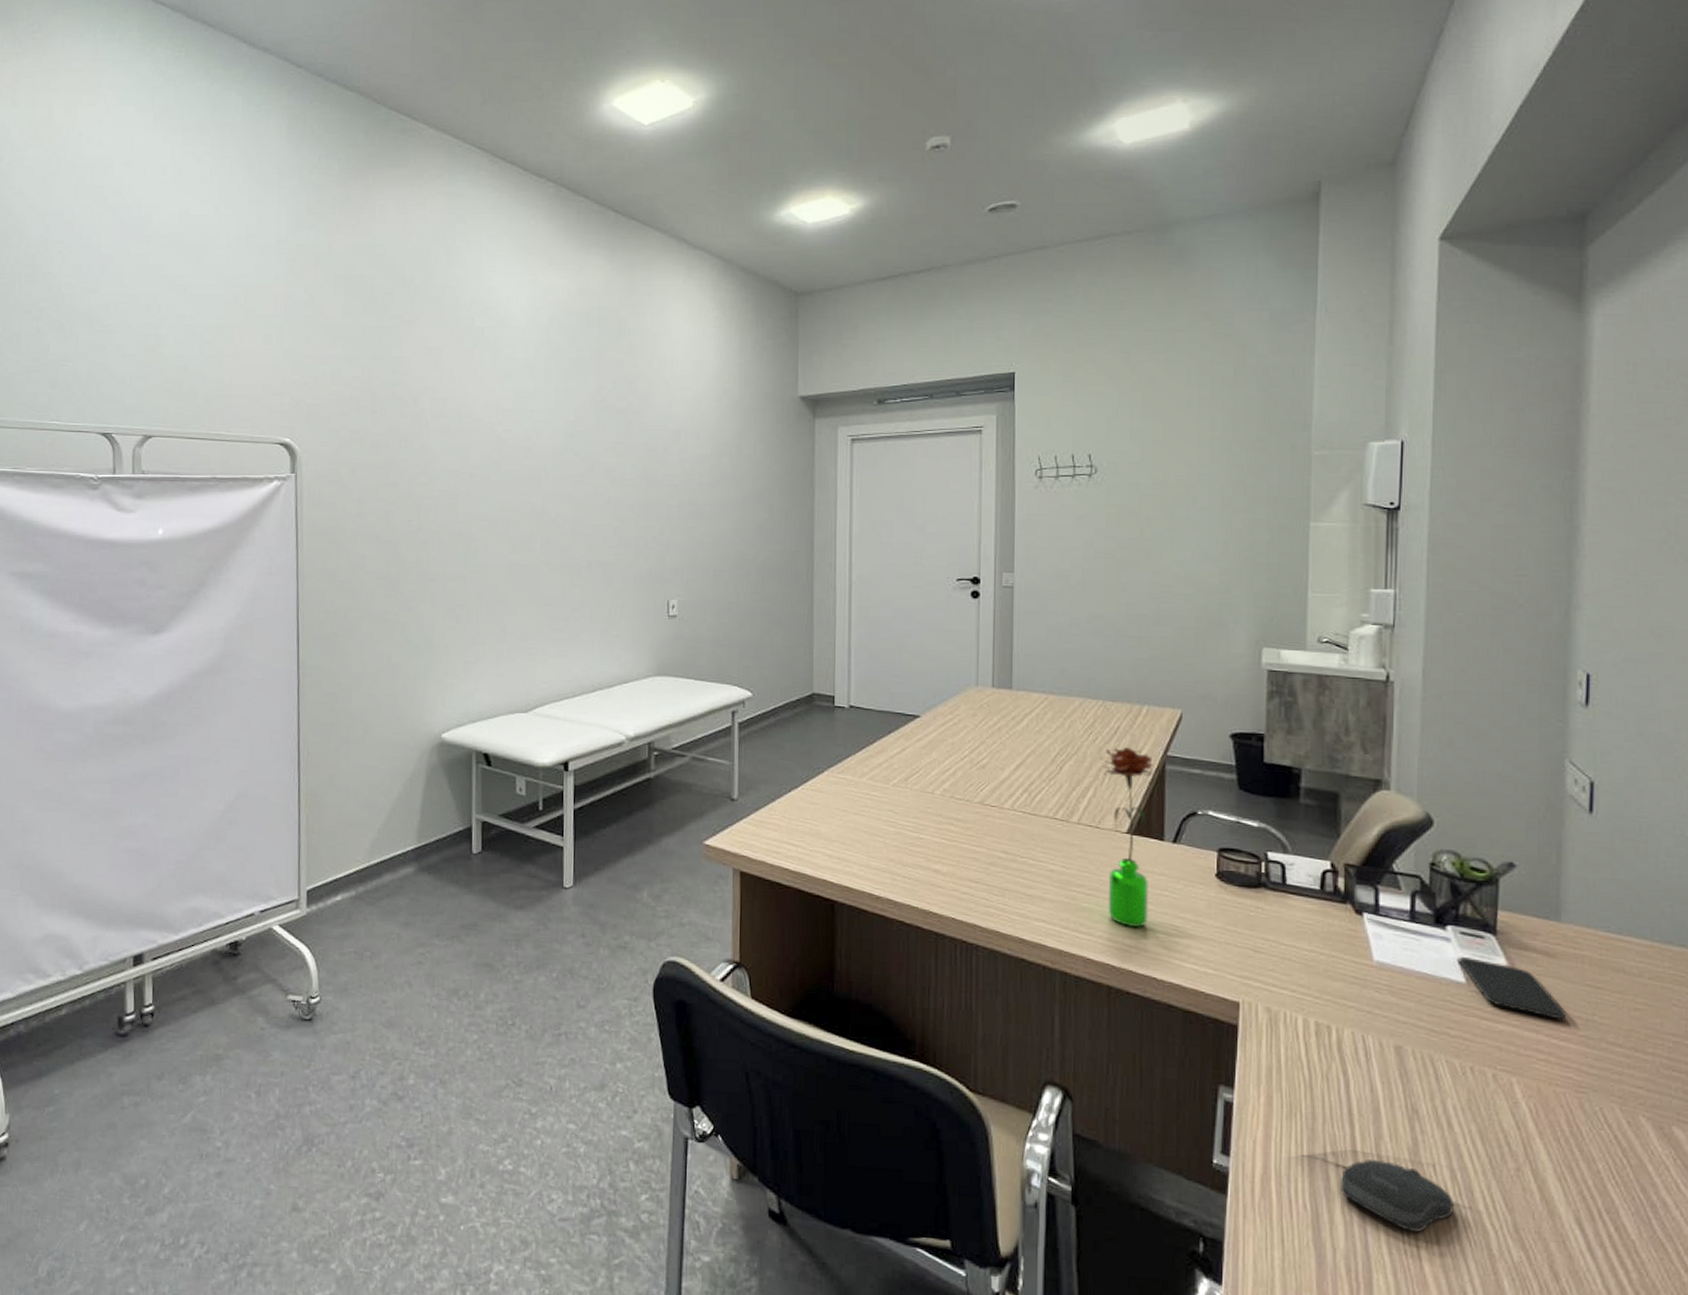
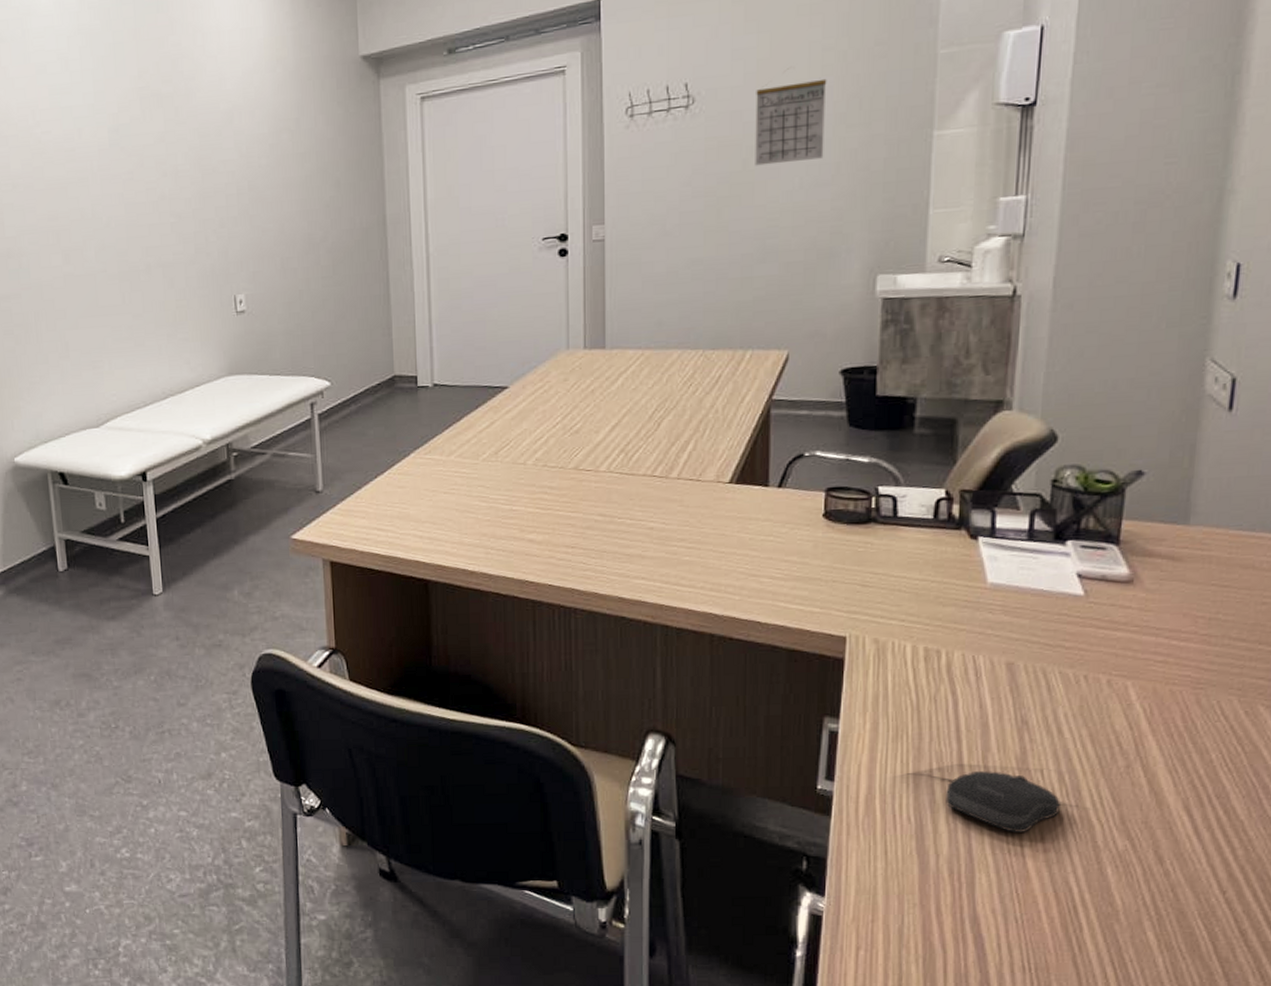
flower: present [1100,747,1154,928] -> none [700,395,758,575]
calendar: none [1151,452,1215,536] -> present [755,68,827,166]
smartphone: present [1459,957,1567,1020] -> none [1078,570,1189,622]

